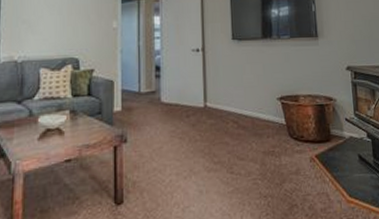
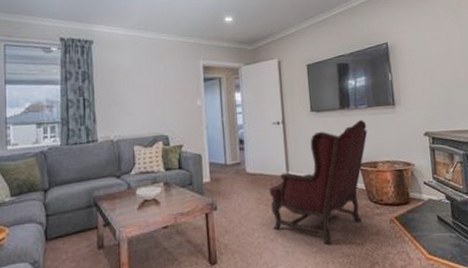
armchair: none [185,50,290,185] -> present [270,119,368,246]

